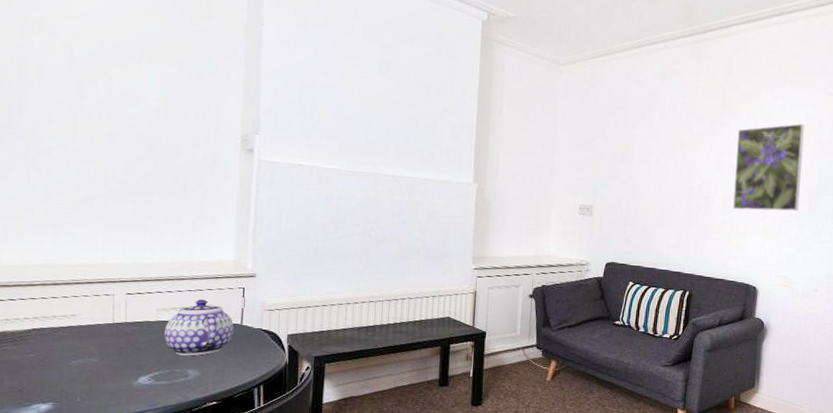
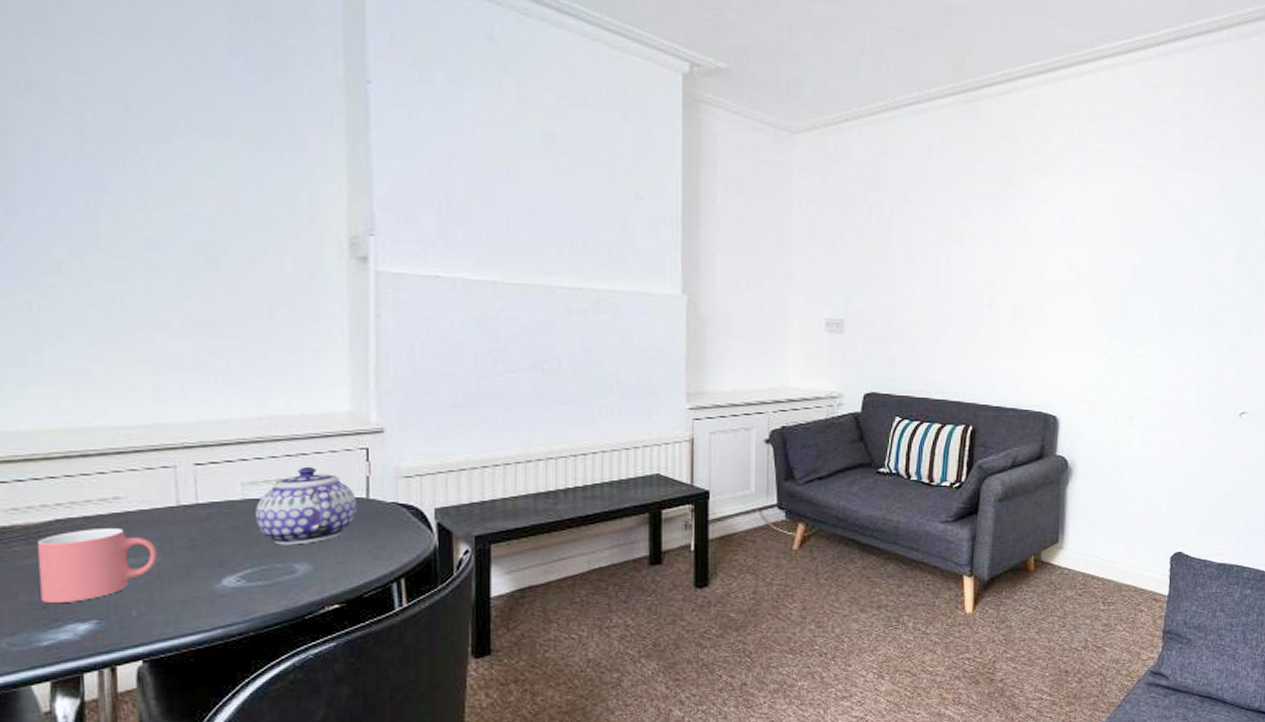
mug: none [19,336,97,389] -> present [38,529,158,604]
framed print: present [733,123,805,211] -> none [1024,205,1112,319]

